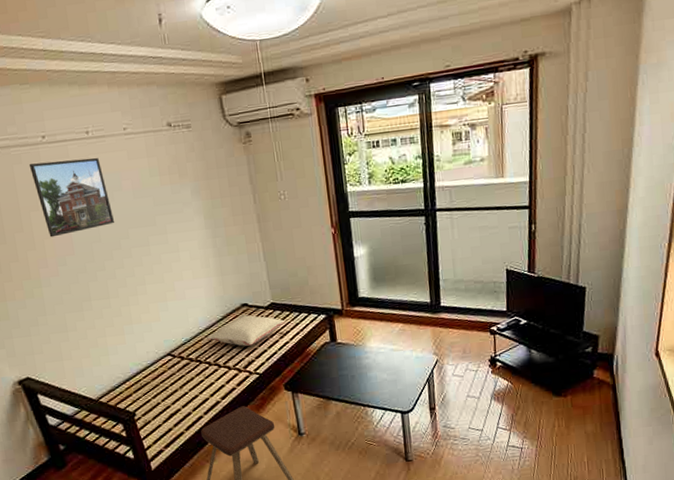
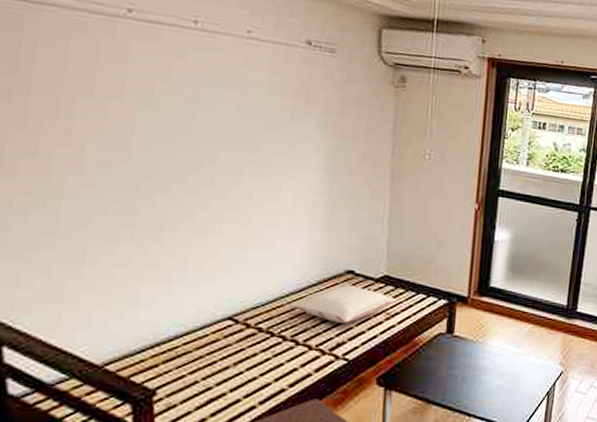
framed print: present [28,157,115,238] -> none [95,37,203,139]

